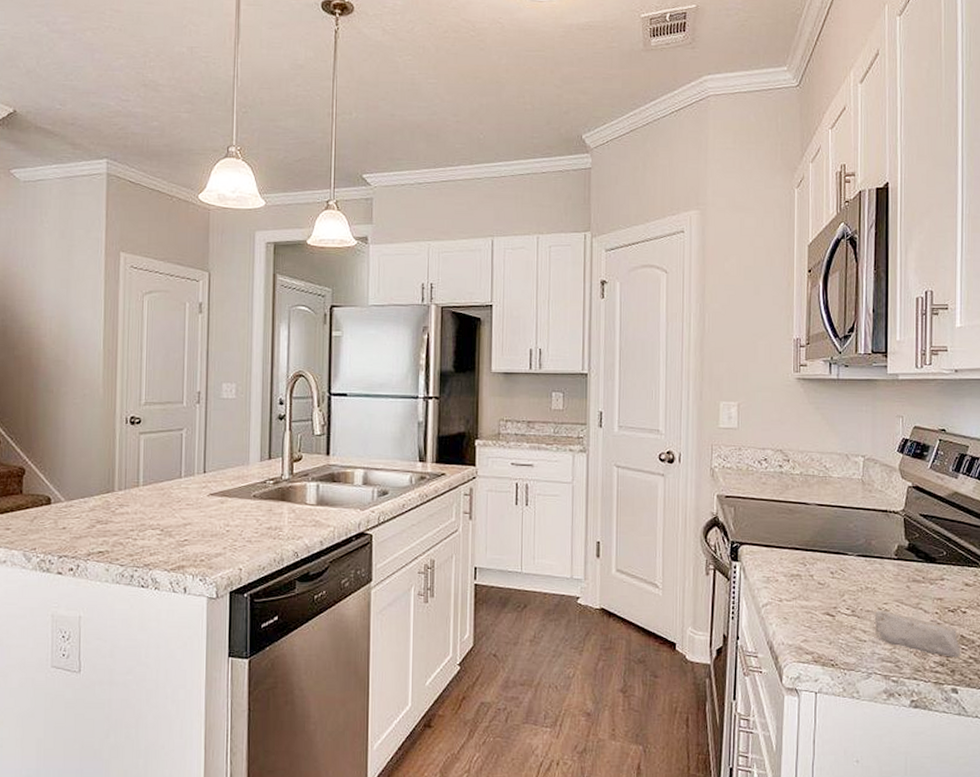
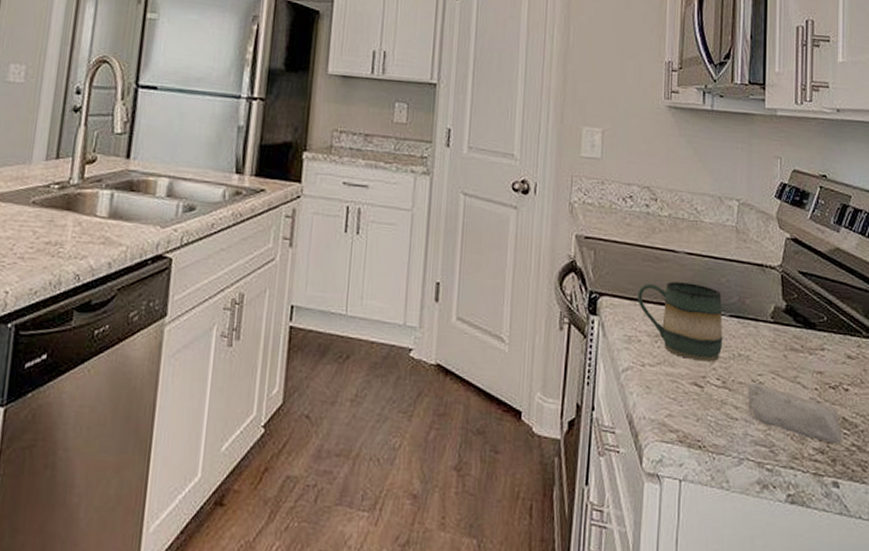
mug: none [774,529,852,595] -> present [637,281,723,362]

